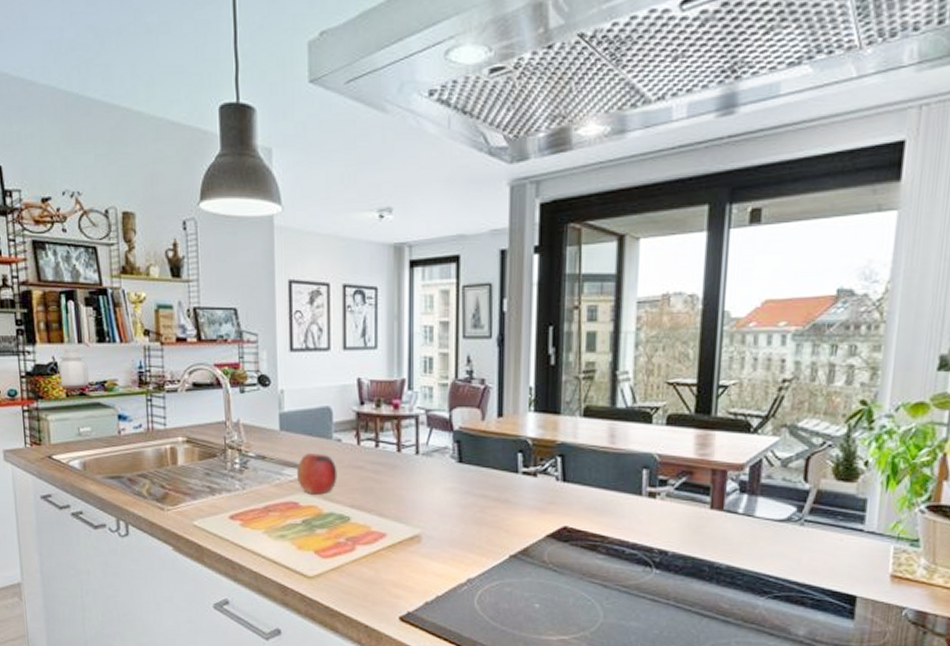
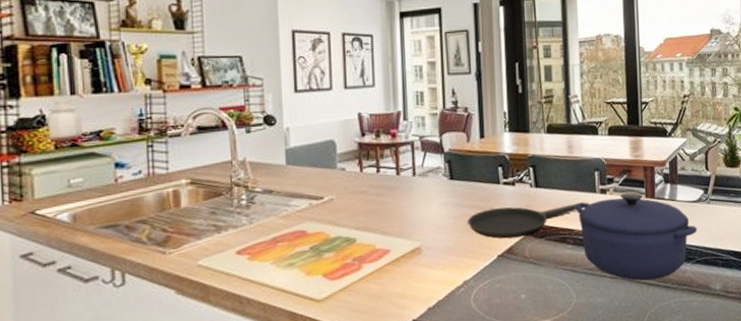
fruit: present [297,453,337,495] -> none [304,183,343,222]
frying pan: none [476,501,624,538] -> present [468,202,584,239]
cooking pot: none [612,499,781,611] -> present [575,191,698,280]

